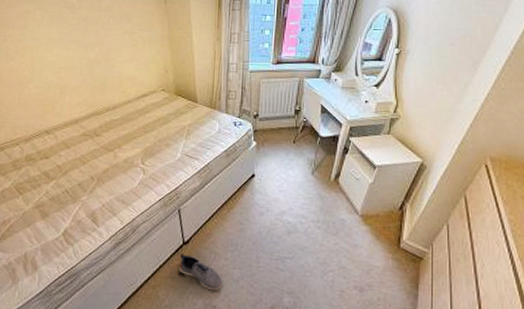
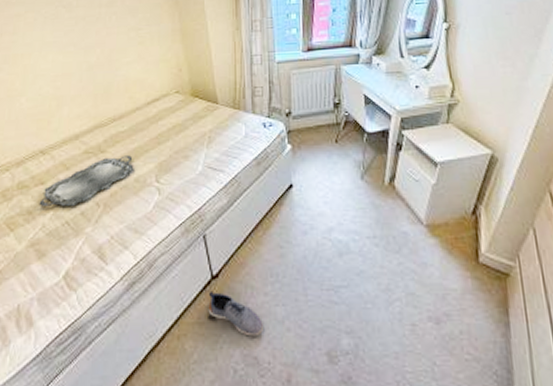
serving tray: none [43,140,124,179] -> present [39,155,134,207]

